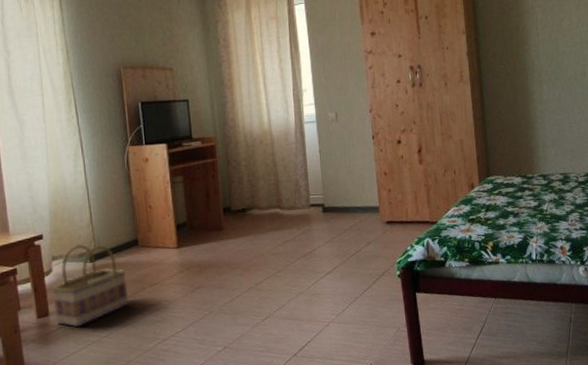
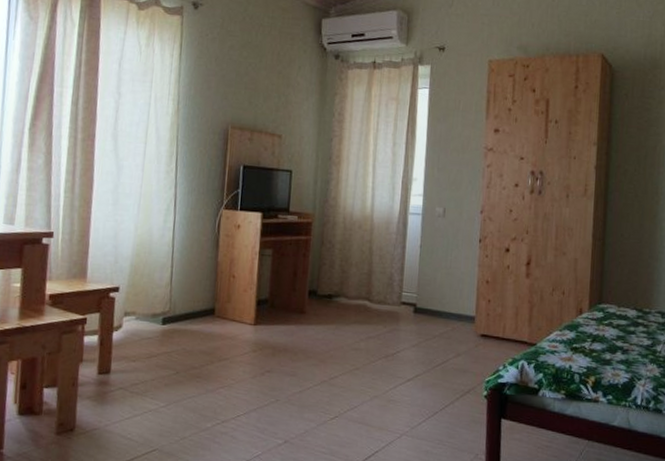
basket: present [52,244,129,328] -> none [116,304,196,392]

